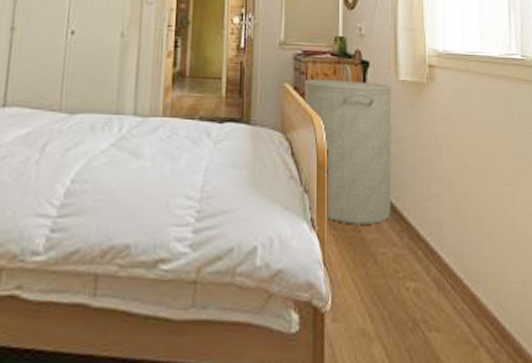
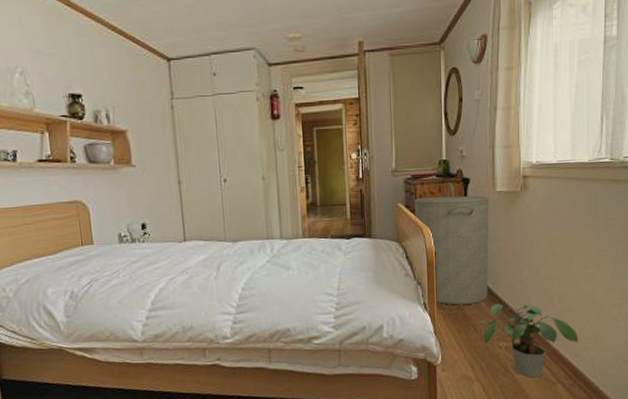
potted plant: none [385,225,502,338] -> present [483,303,578,378]

